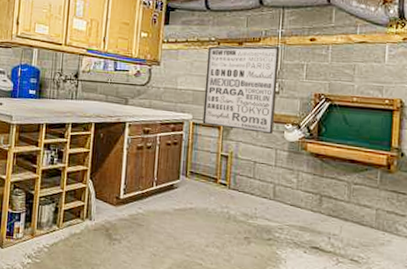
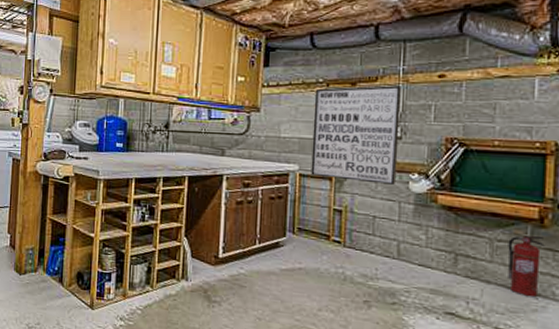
fire extinguisher: none [362,179,391,233] -> present [508,236,545,298]

